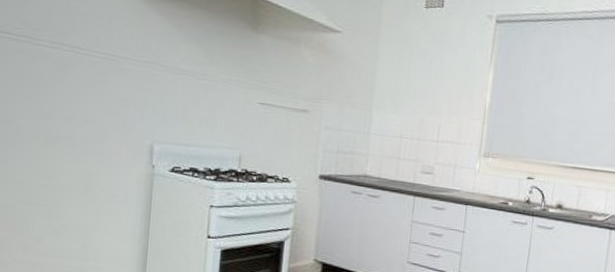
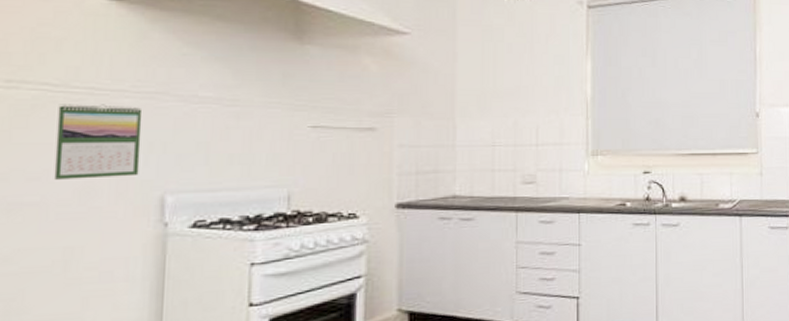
calendar: none [80,64,140,126] -> present [53,104,143,180]

